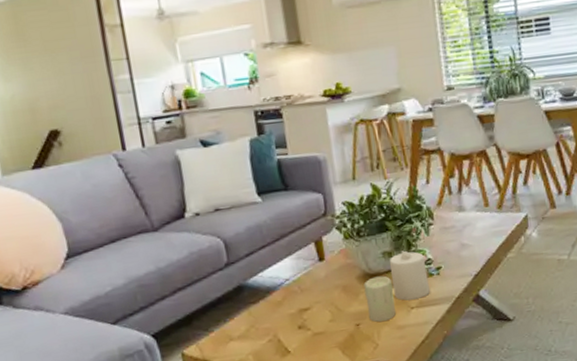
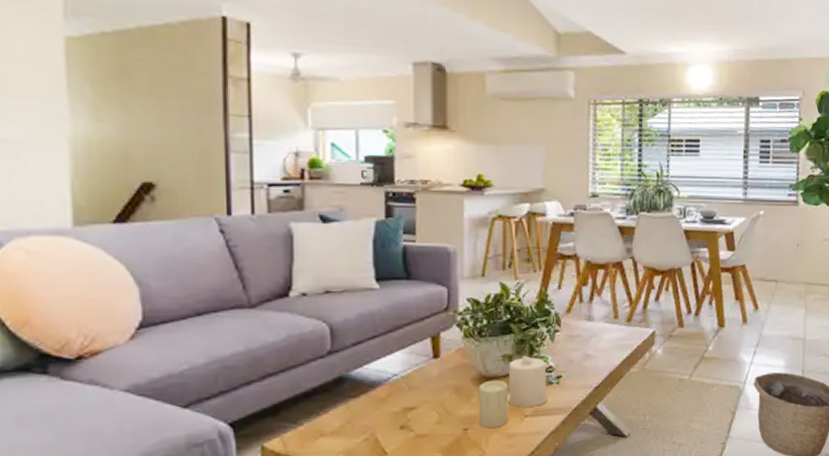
coffee maker: none [229,75,263,108] -> present [359,154,397,187]

